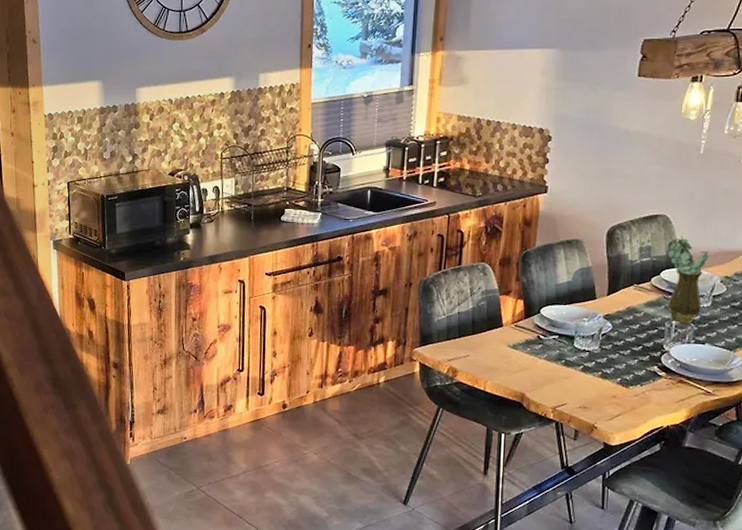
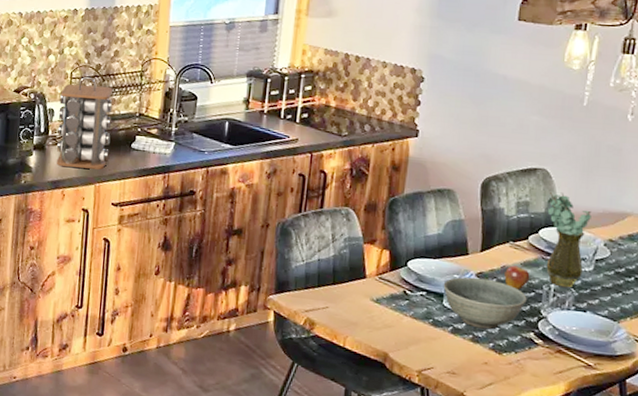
spice rack: none [211,156,262,243] -> present [57,76,113,170]
bowl: none [573,319,651,366] -> present [443,277,527,330]
fruit: none [629,304,653,329] -> present [504,264,530,291]

